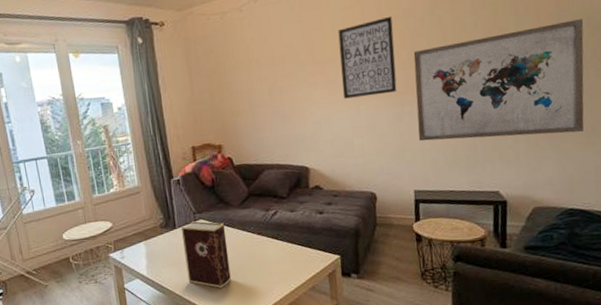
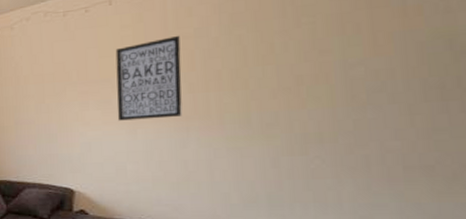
wall art: present [413,19,584,141] -> none [204,41,443,178]

